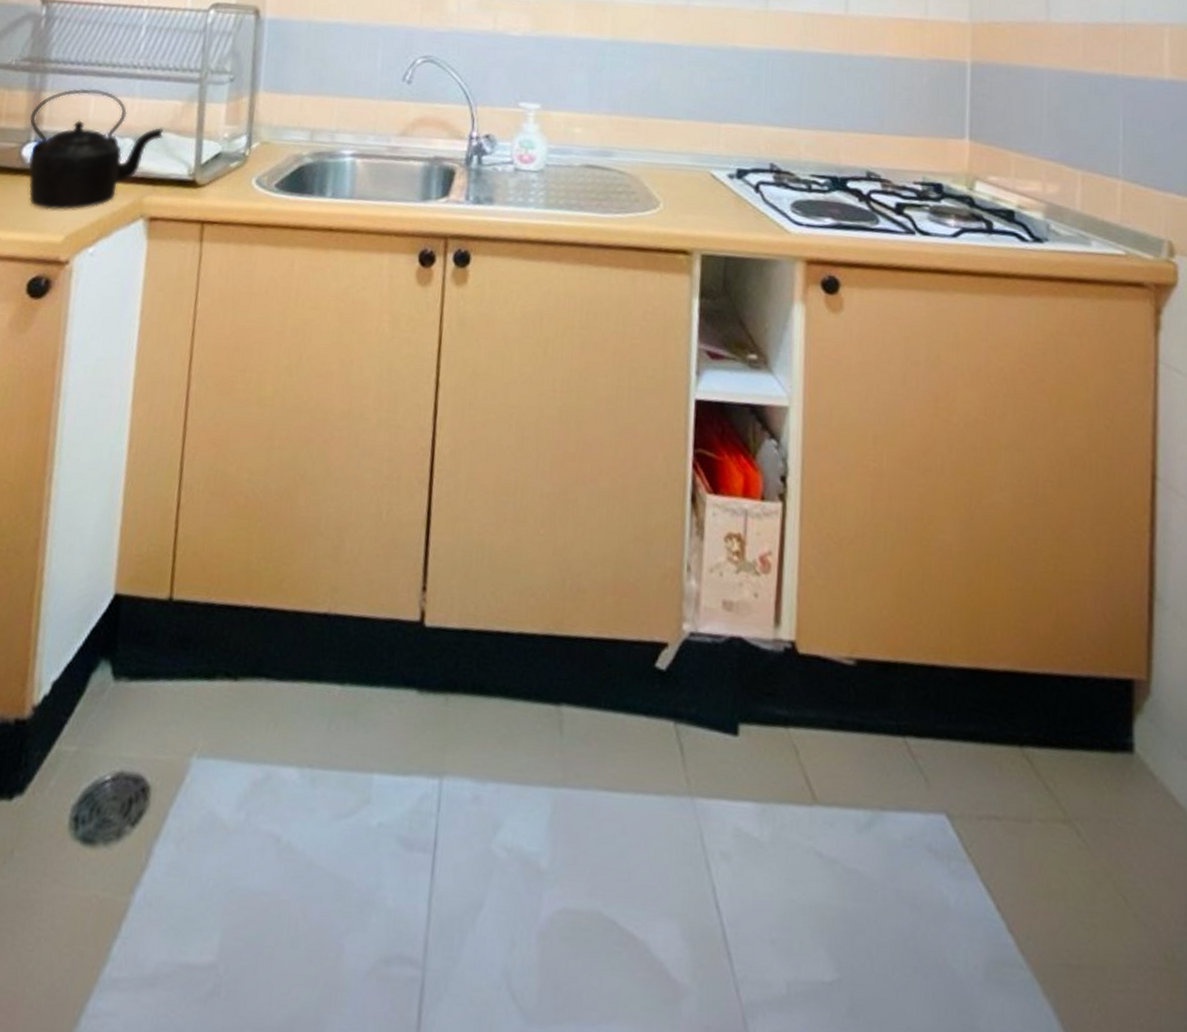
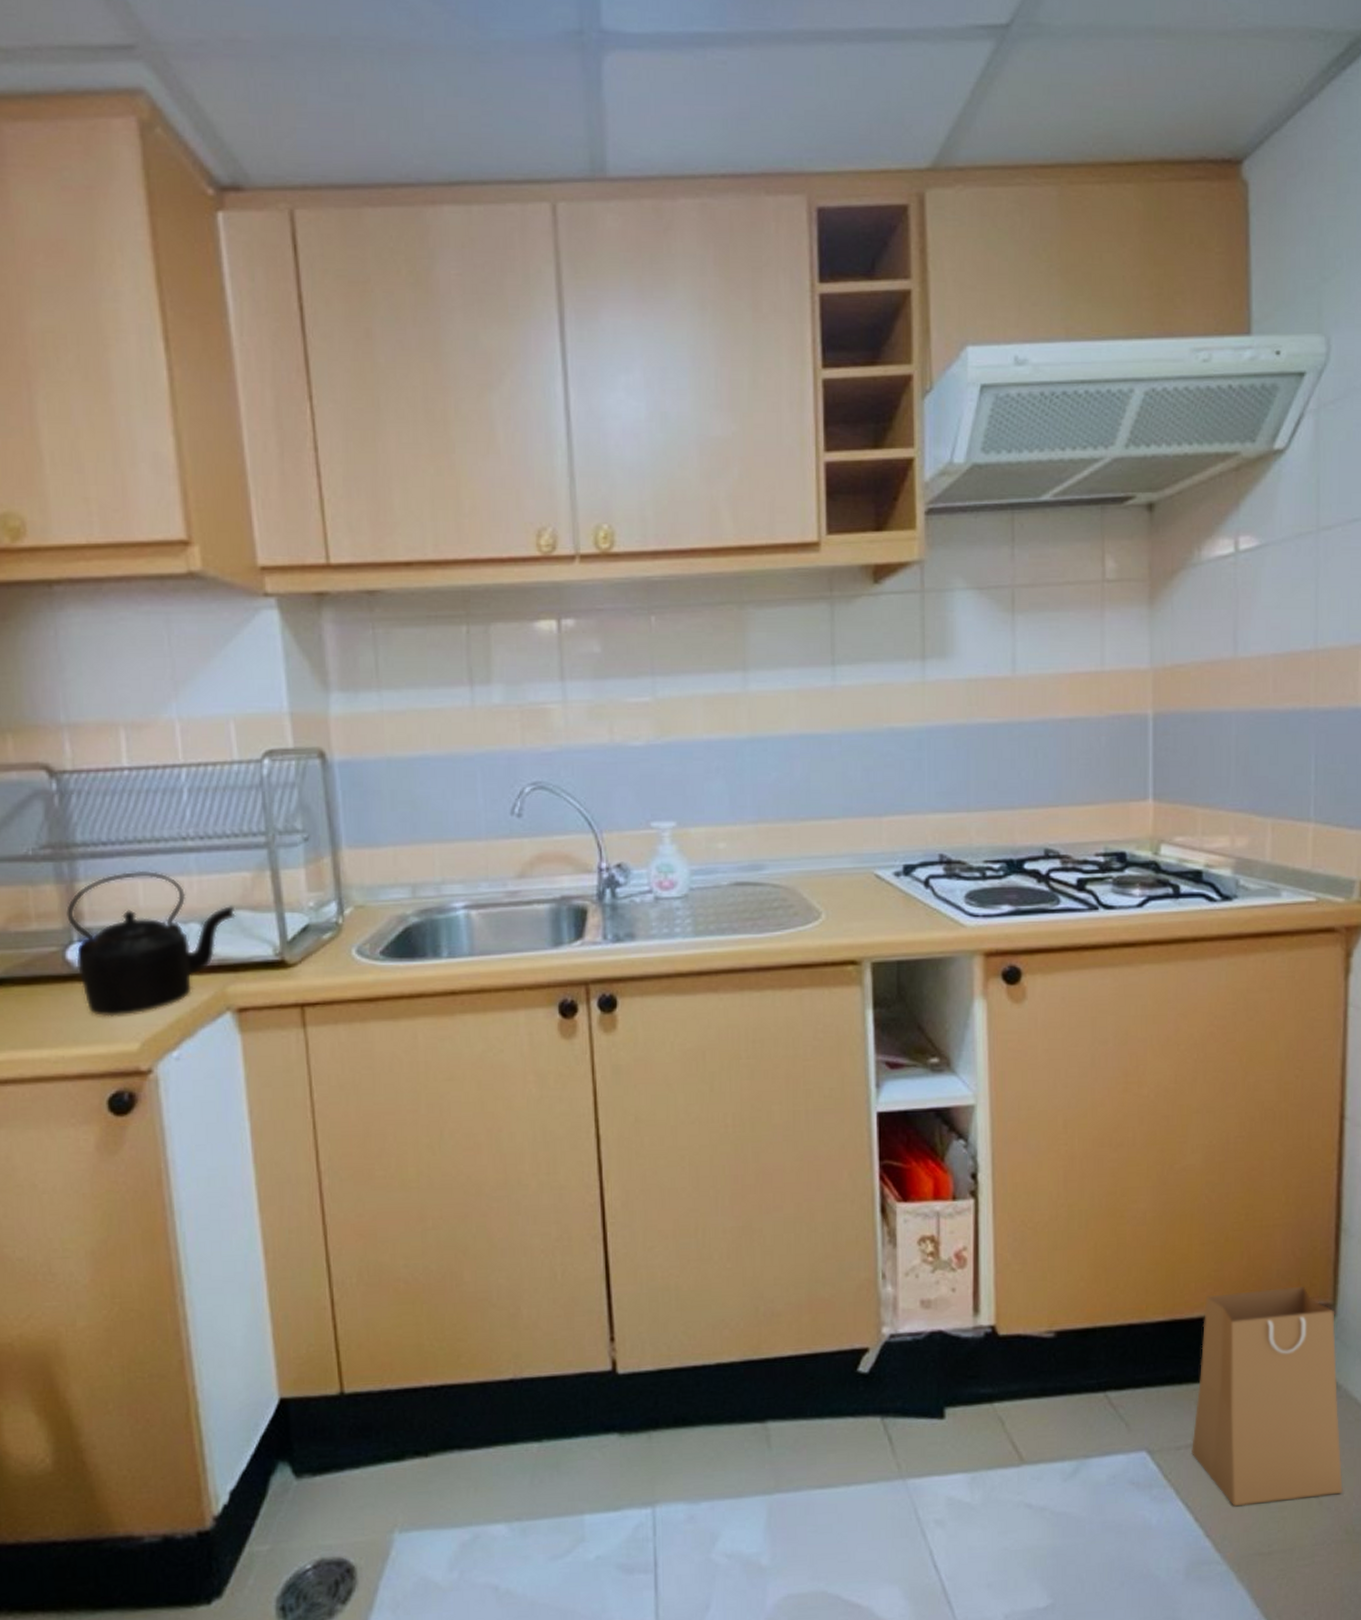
shopping bag: none [994,648,1161,909] -> present [1192,1286,1343,1506]

